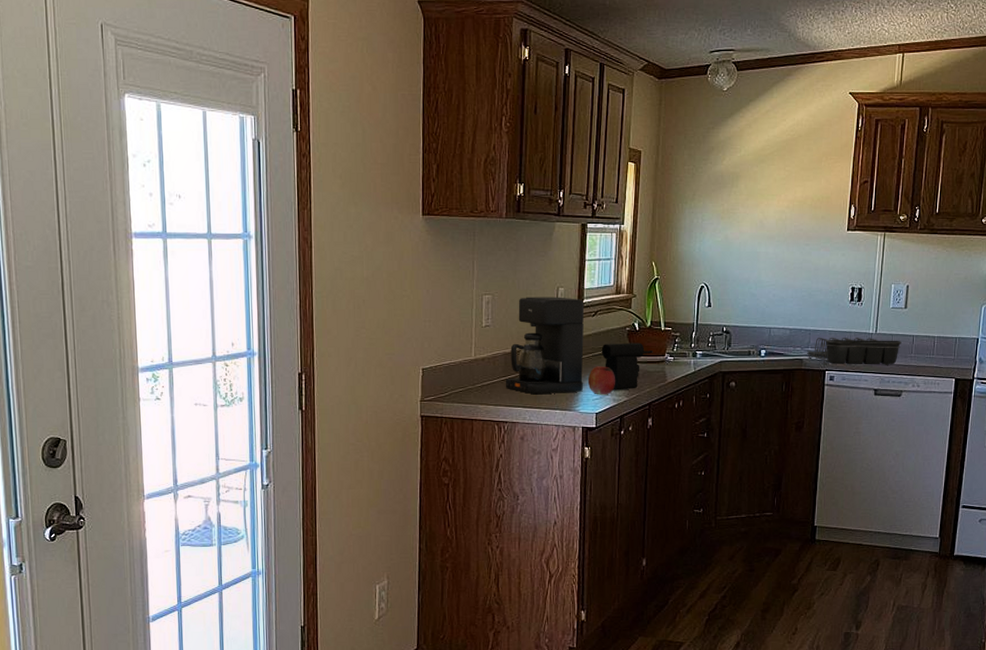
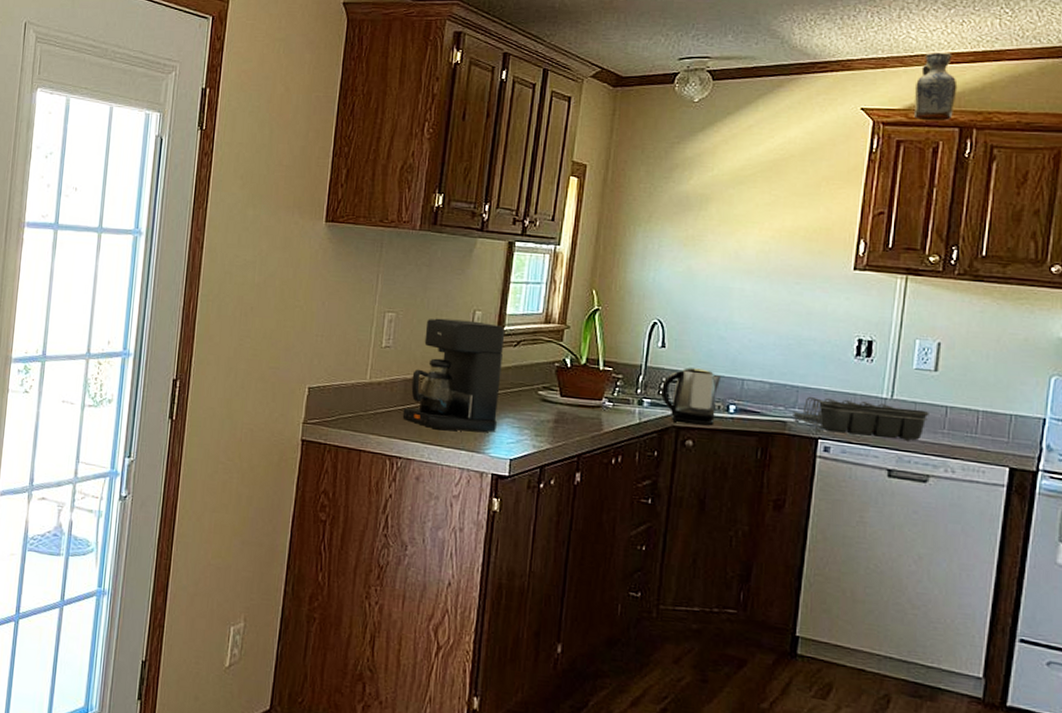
fruit: present [587,366,616,395] -> none [502,404,538,439]
roll-top bag: present [592,342,654,390] -> none [510,379,588,436]
kettle: none [710,321,754,370] -> present [661,367,722,427]
ceramic jug: none [887,43,918,102] -> present [913,53,958,122]

